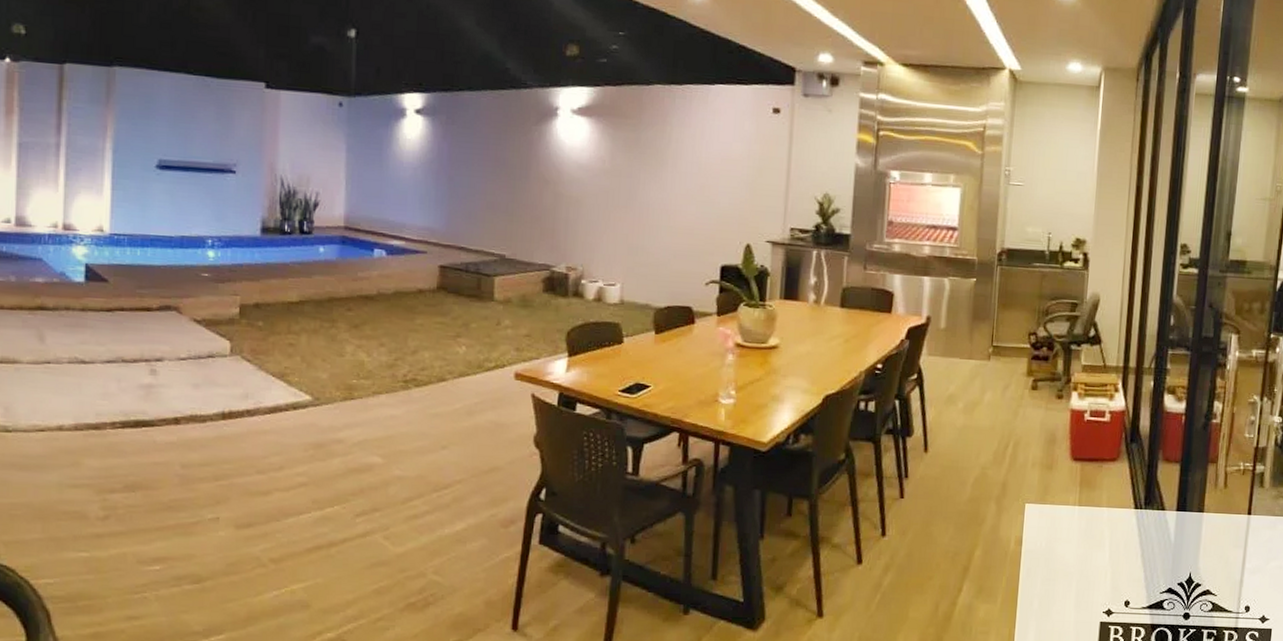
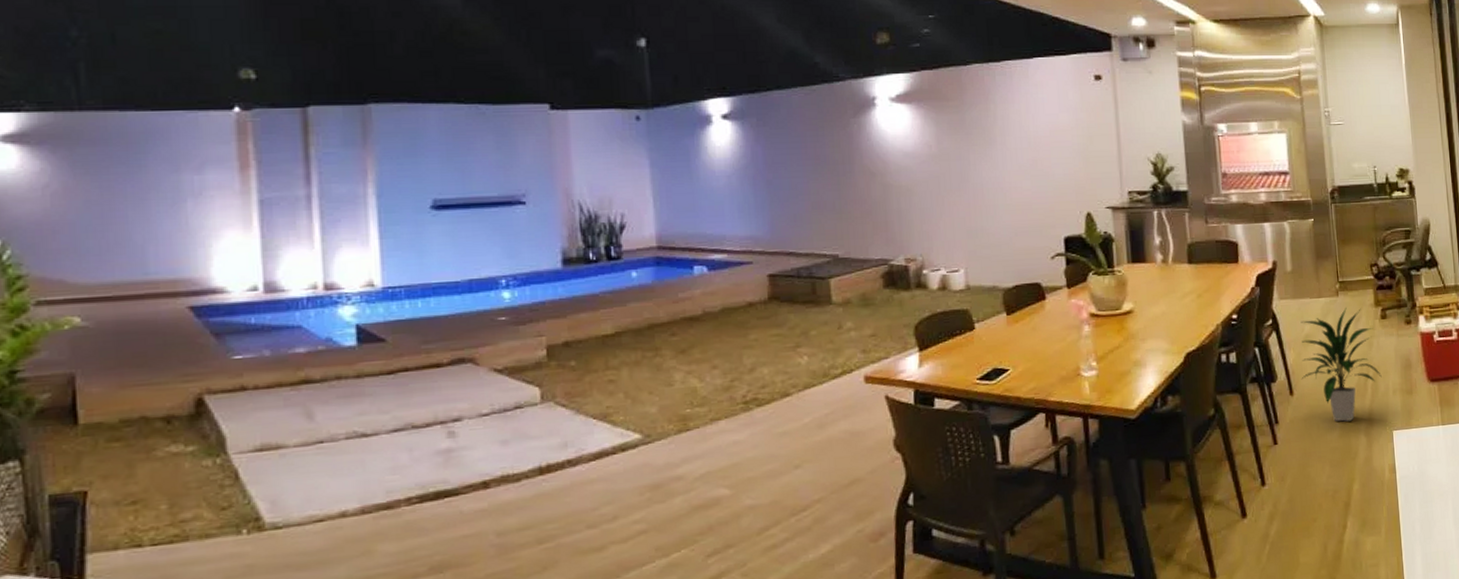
indoor plant: none [938,372,1023,487] -> present [1300,307,1382,422]

